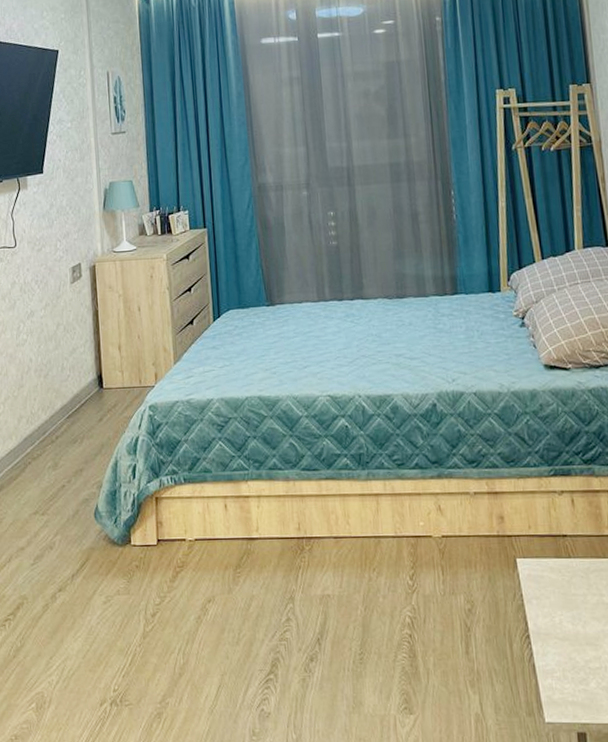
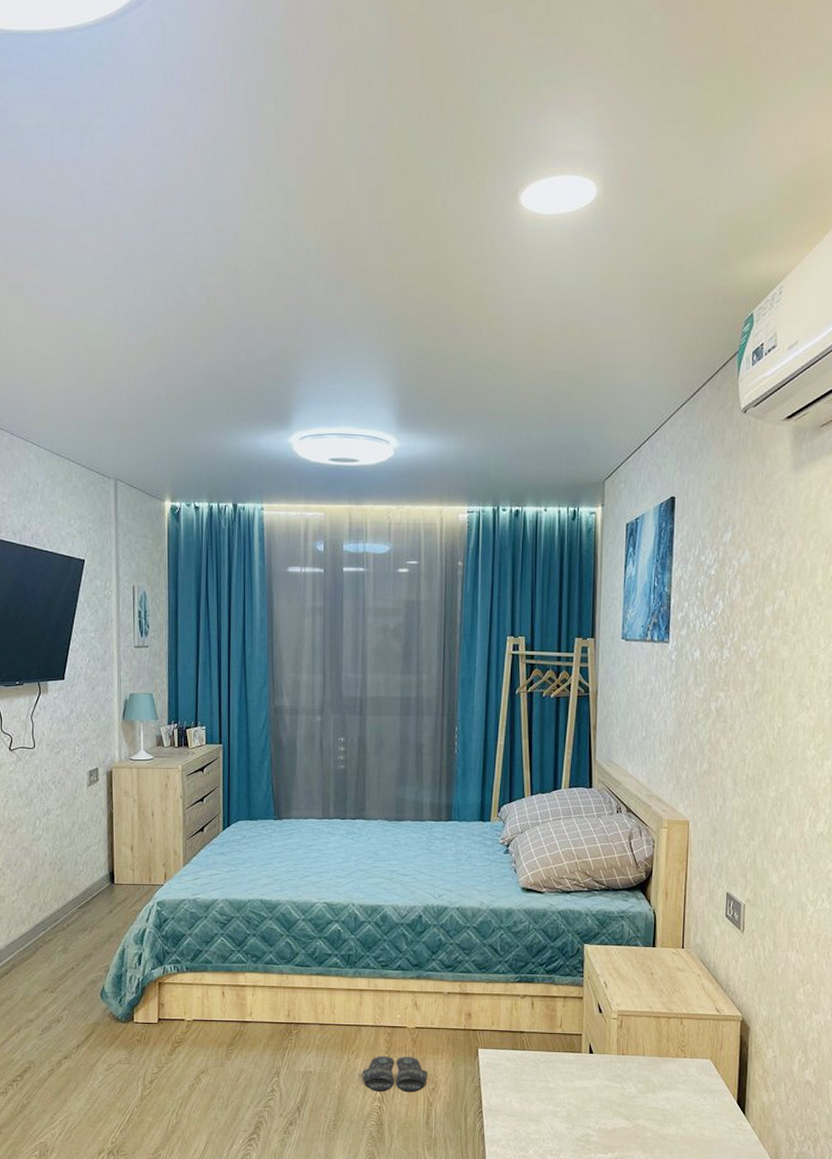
slippers: none [387,571,462,616] -> present [362,1055,428,1092]

